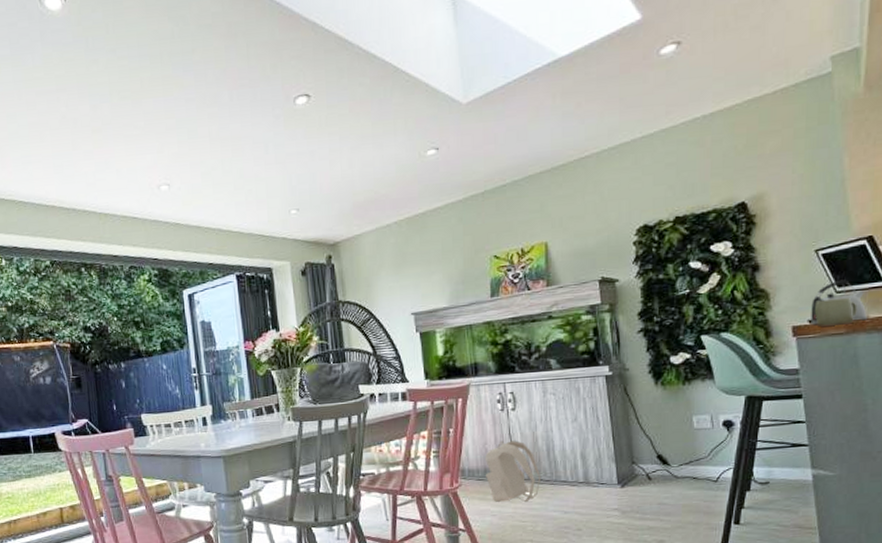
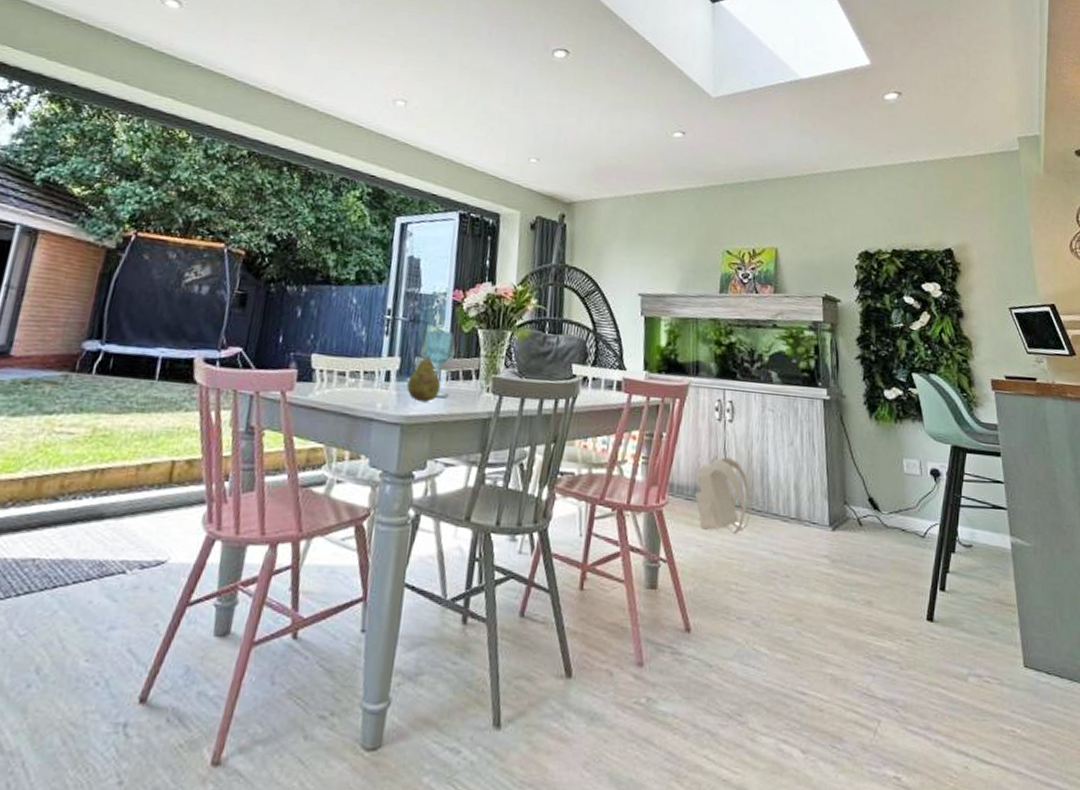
fruit: none [221,399,249,438] -> present [406,354,441,403]
wine glass: none [225,377,257,432] -> present [419,330,456,399]
kettle: present [811,279,868,326] -> none [1007,341,1054,386]
mug: present [814,297,858,328] -> none [1009,358,1045,387]

